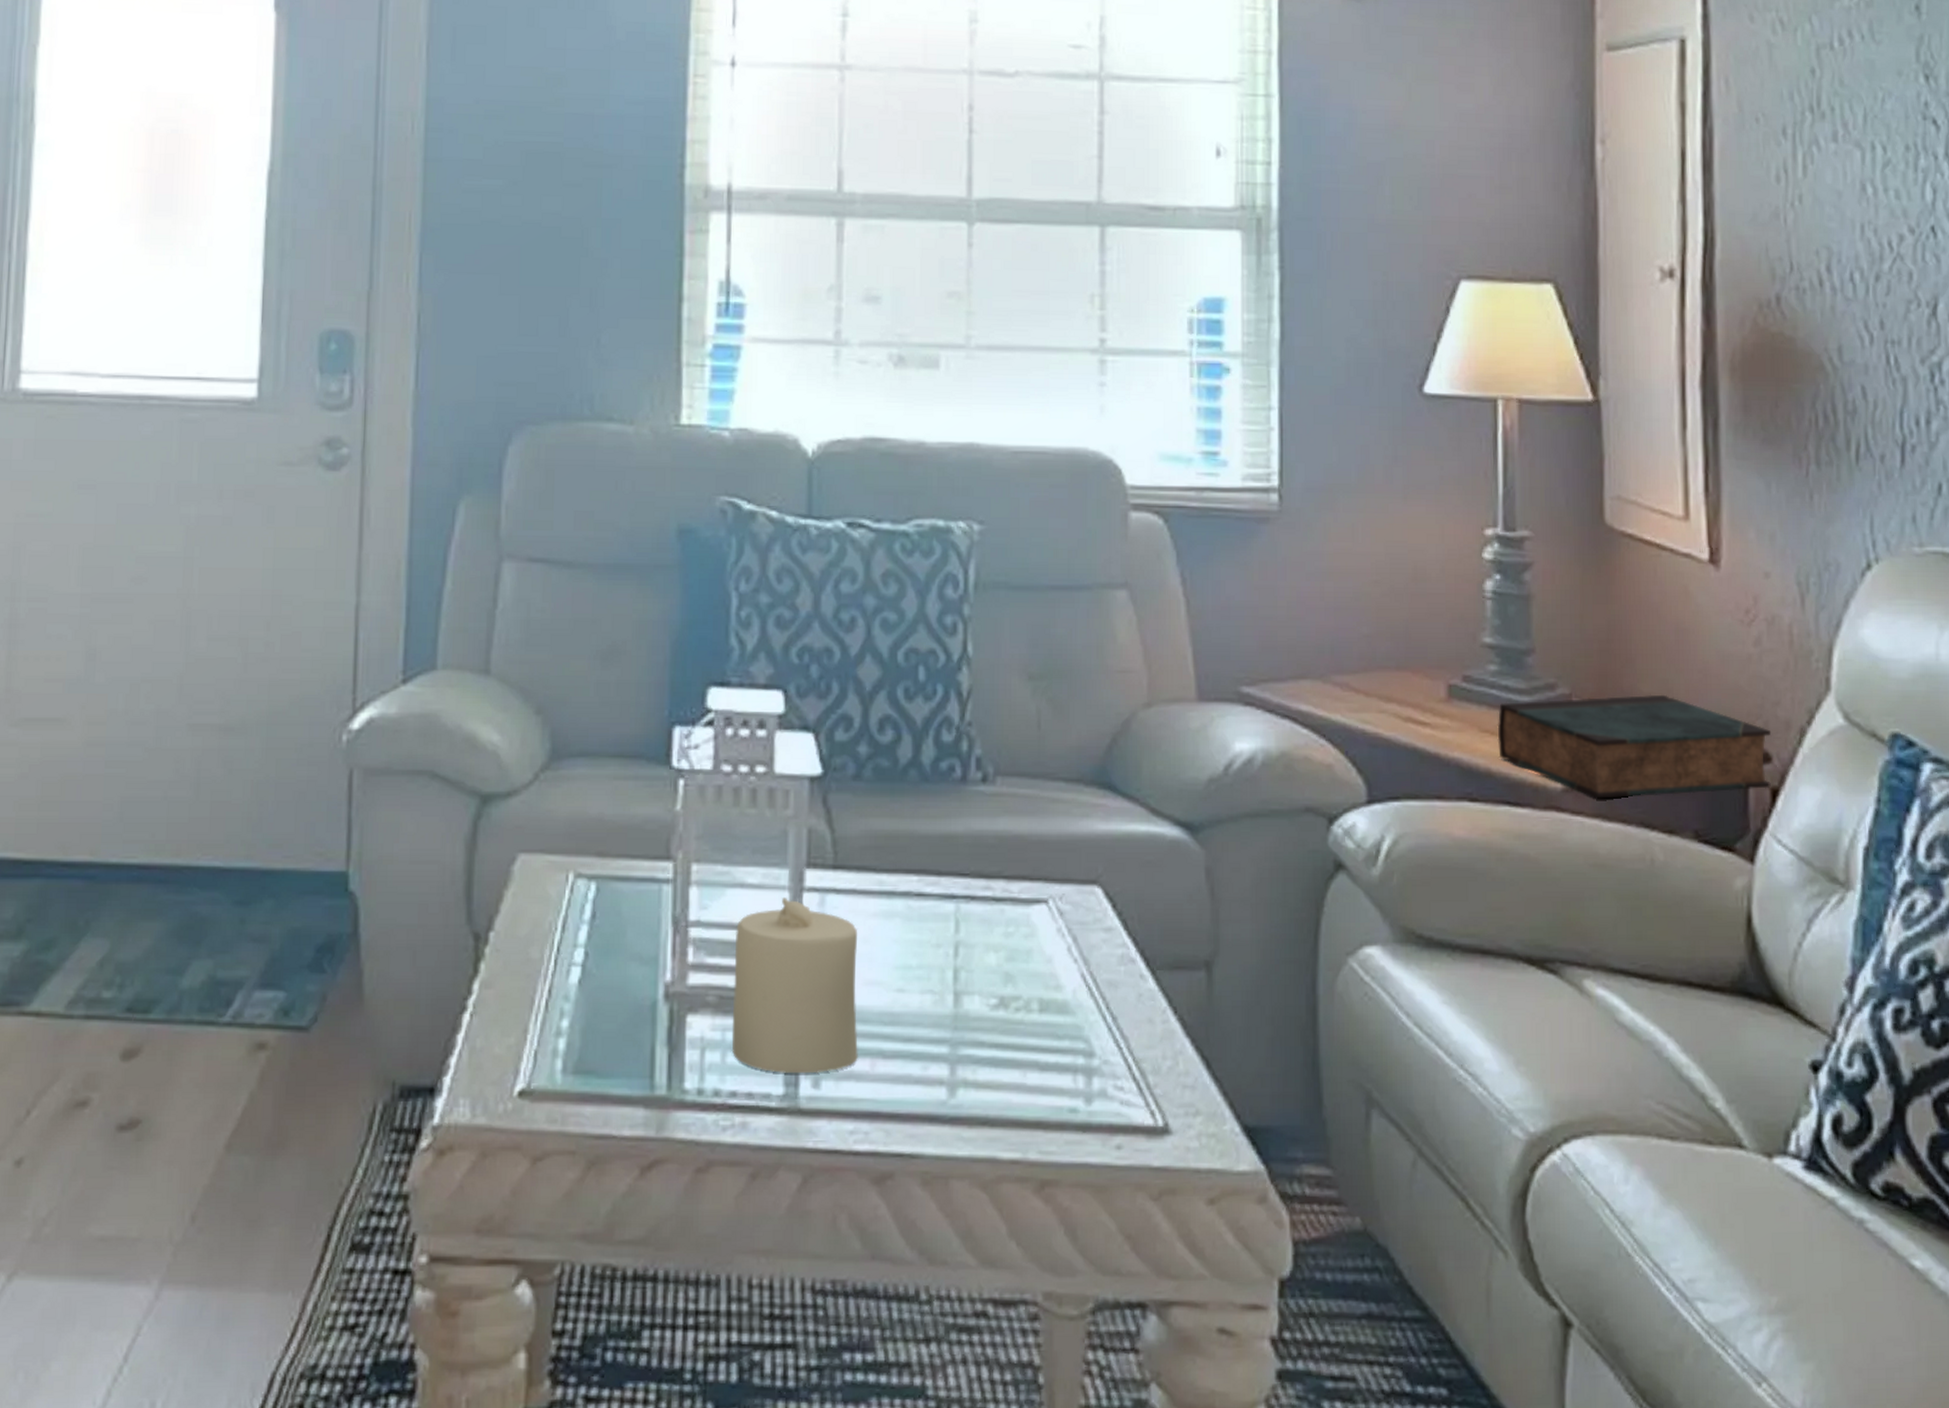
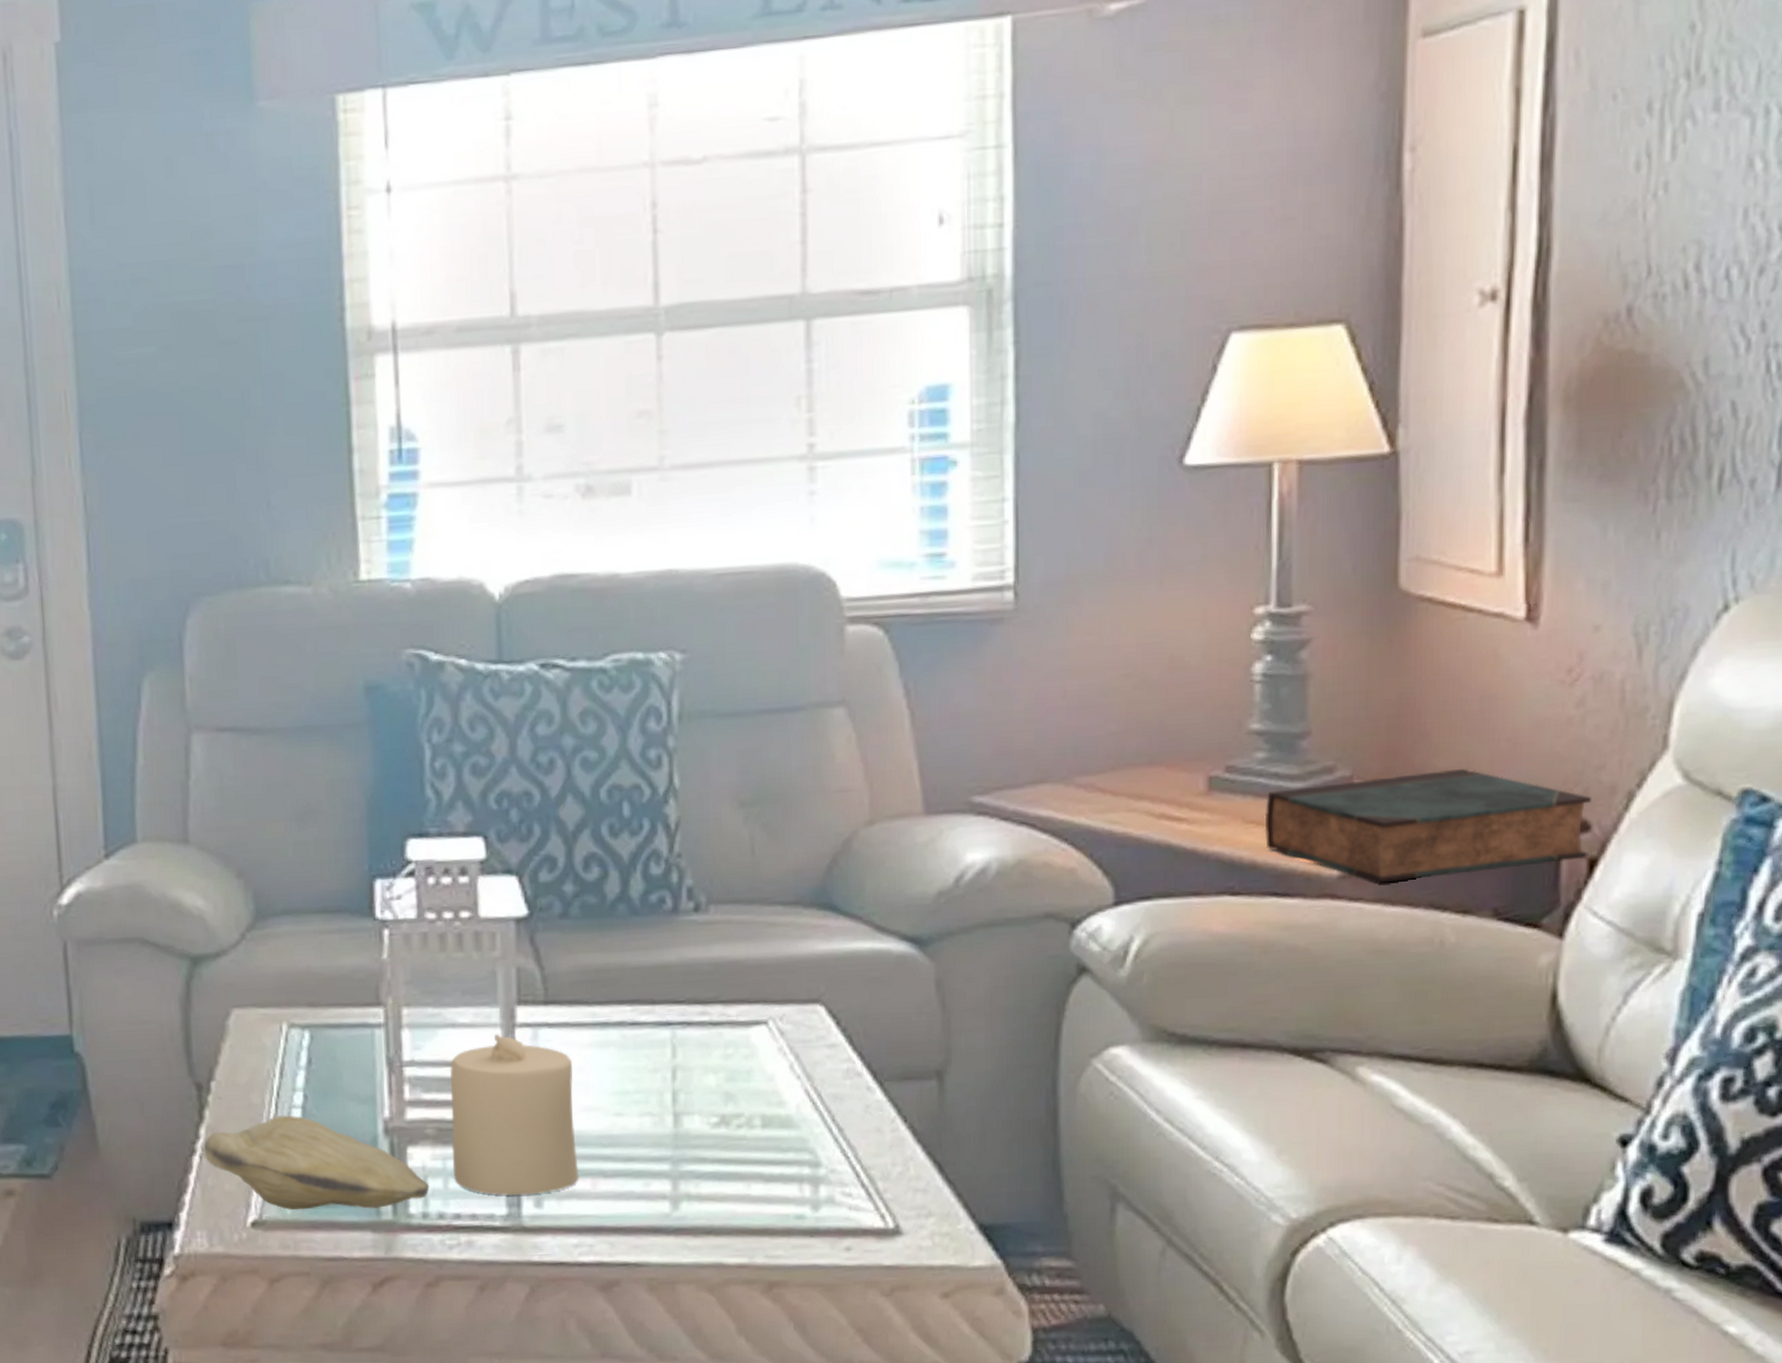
seashell: none [475,973,707,1083] -> present [203,1115,430,1210]

